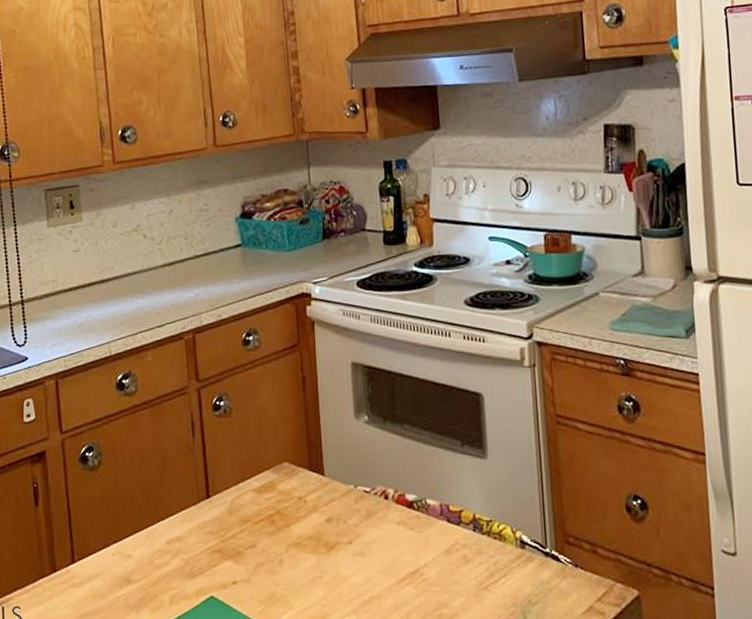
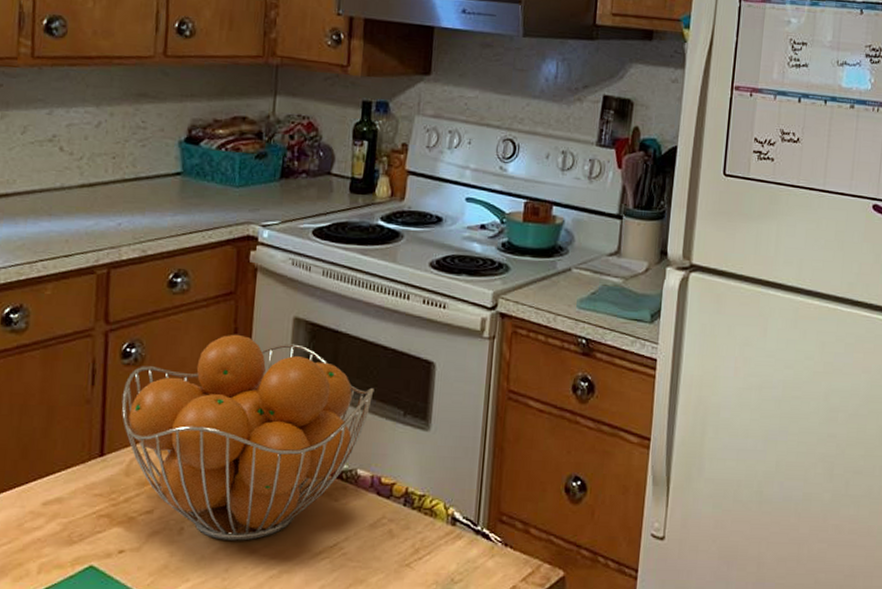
fruit basket: none [218,382,431,570] -> present [121,334,374,541]

